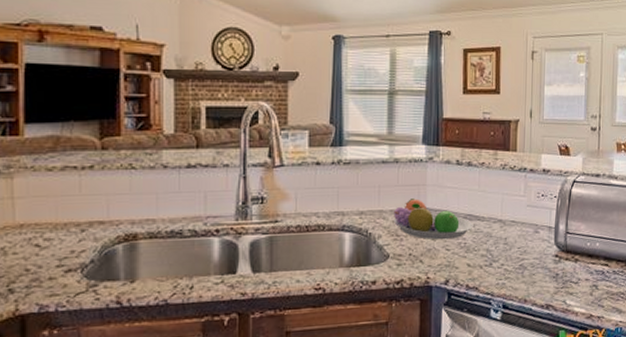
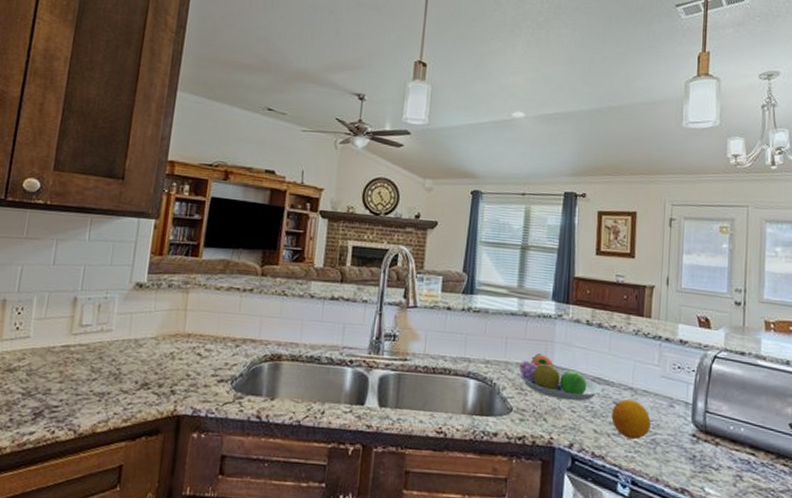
fruit: none [483,230,519,267] -> present [611,398,651,439]

